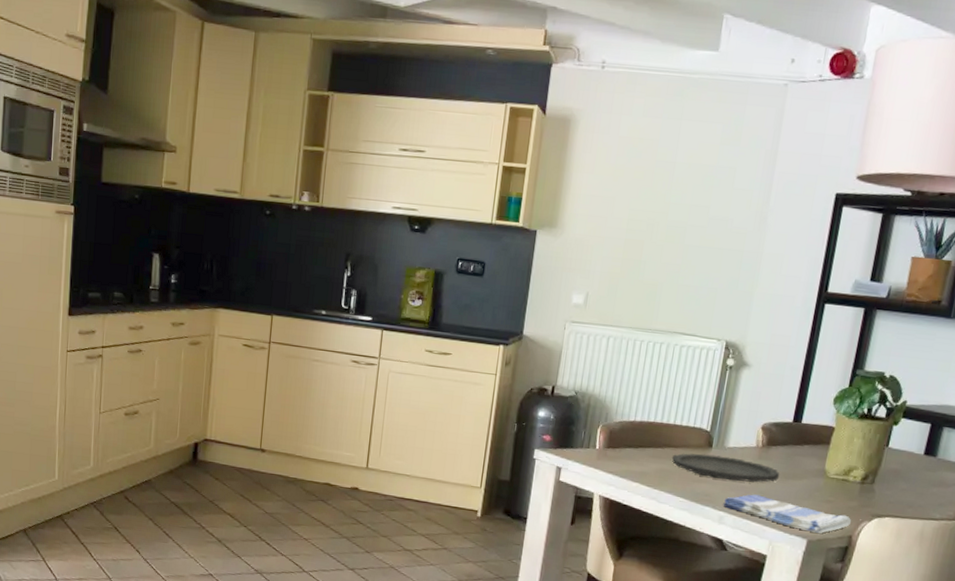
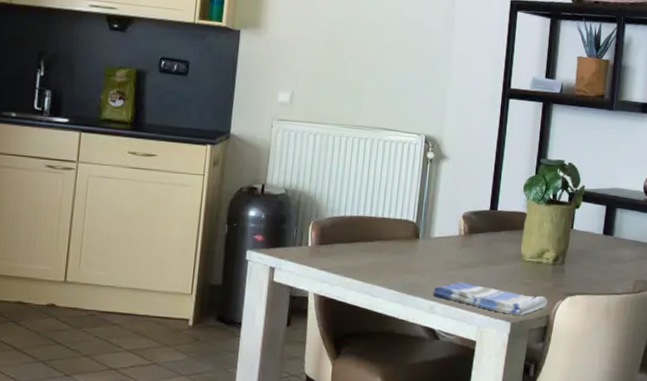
plate: present [671,453,780,483] -> none [382,245,482,271]

